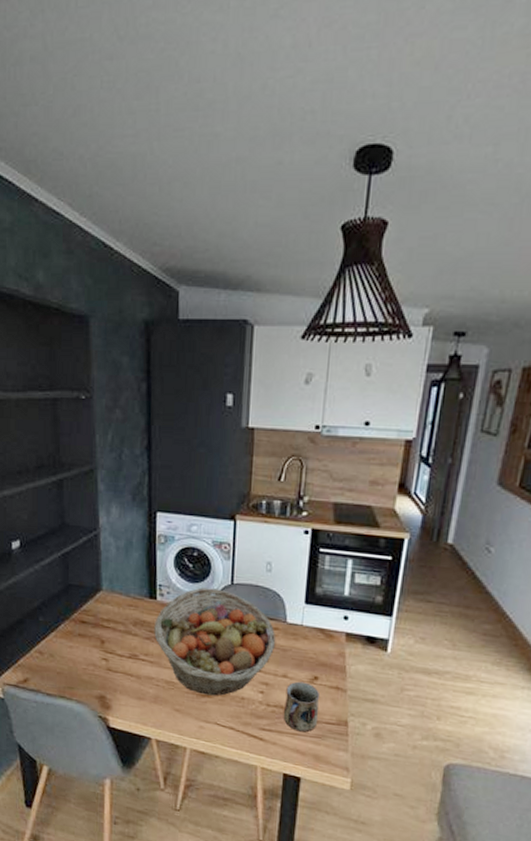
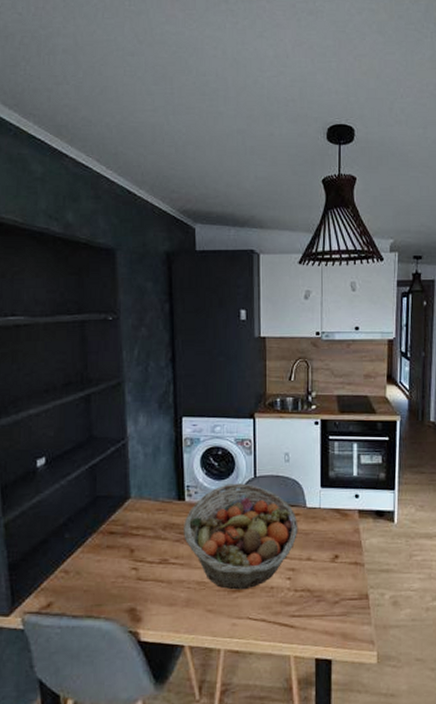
mug: present [283,681,319,733] -> none [310,562,341,612]

